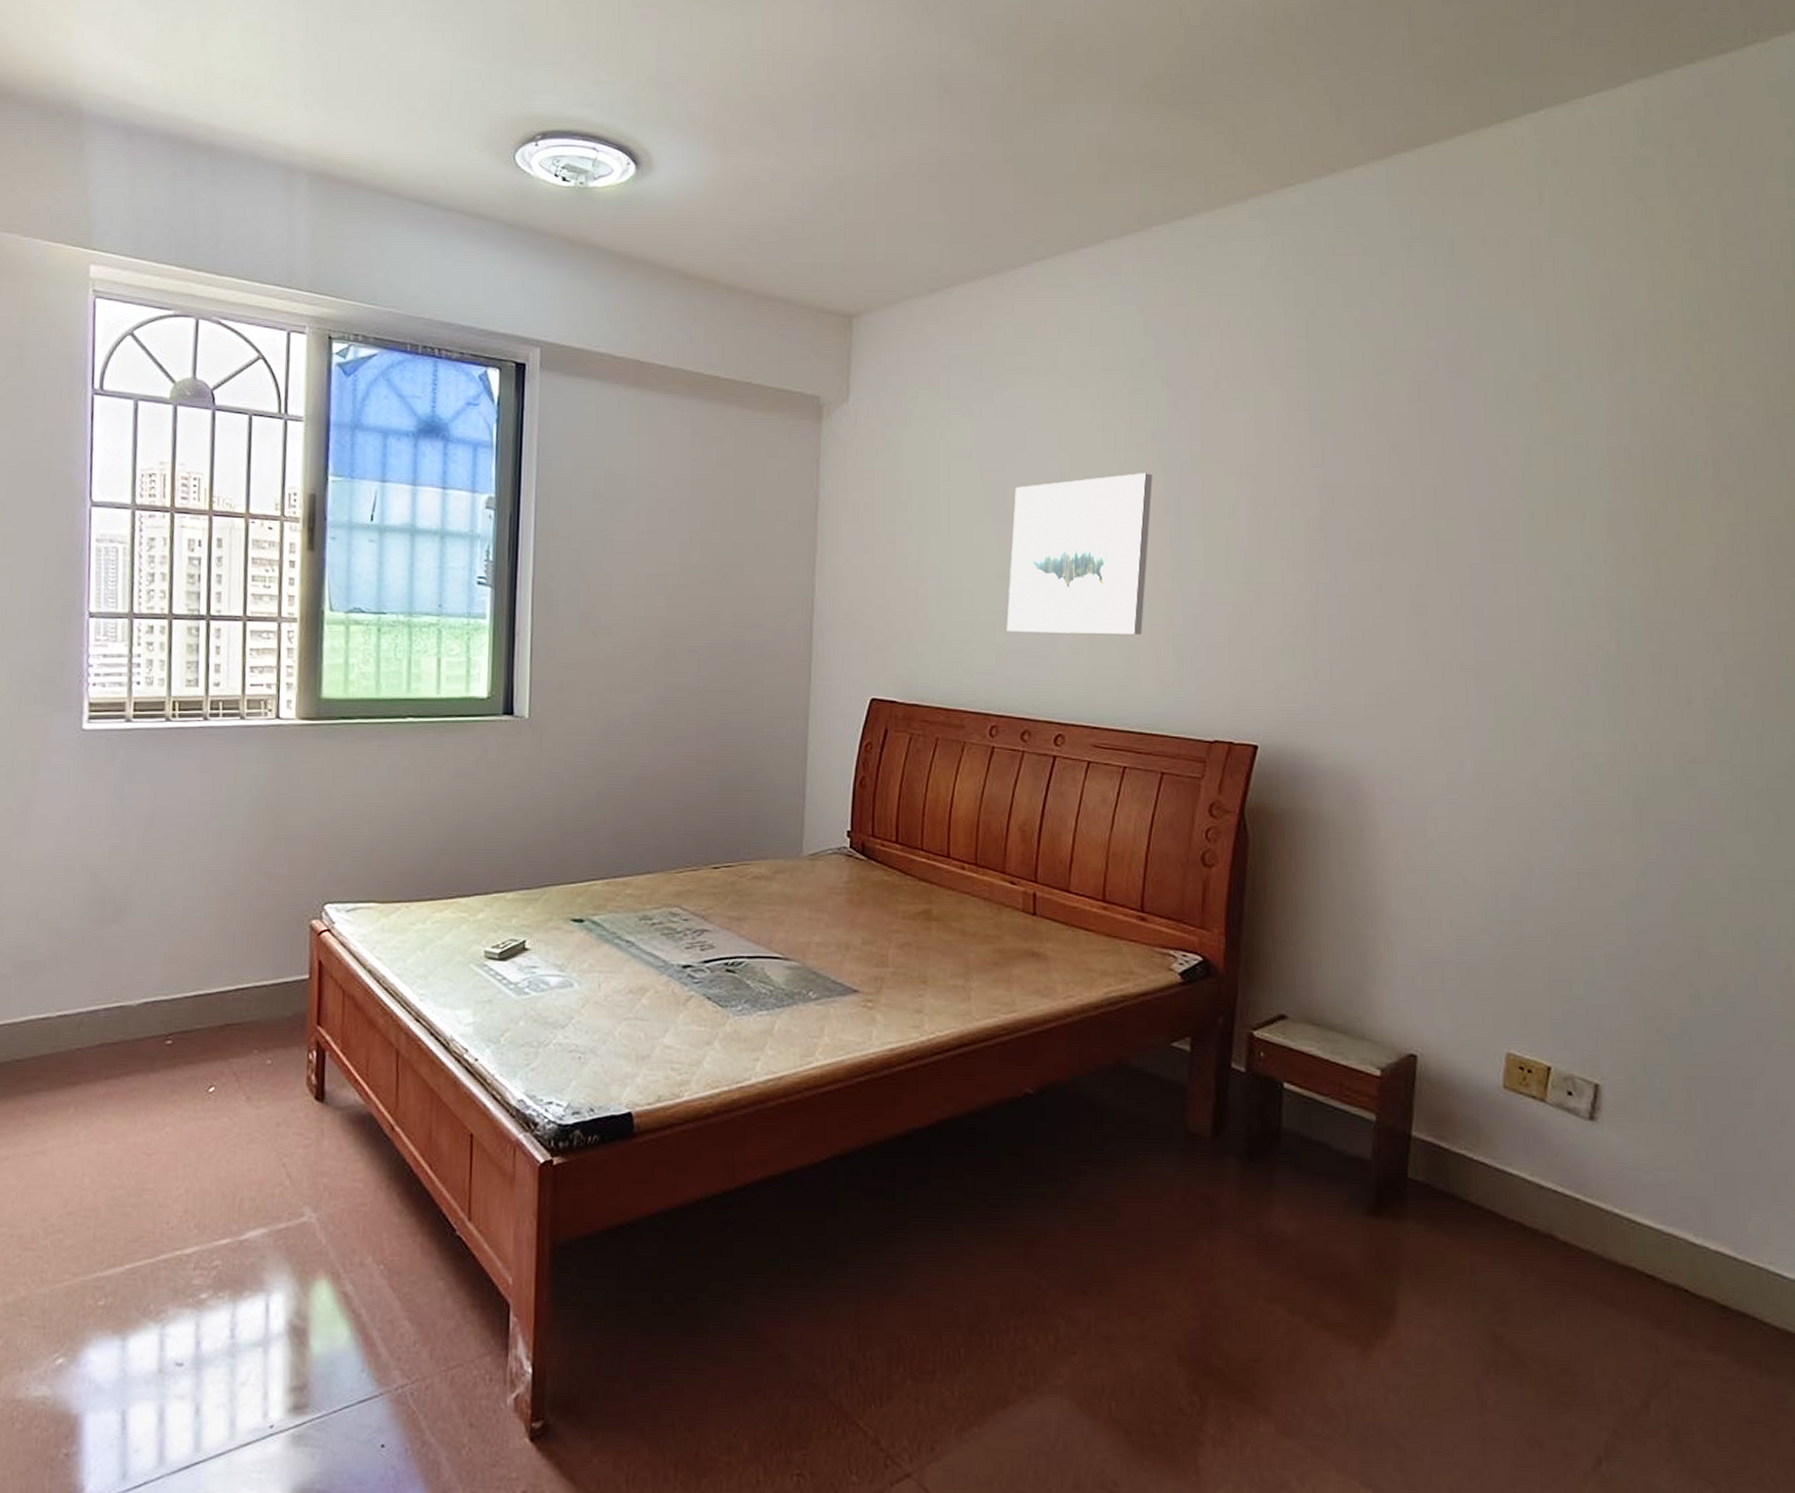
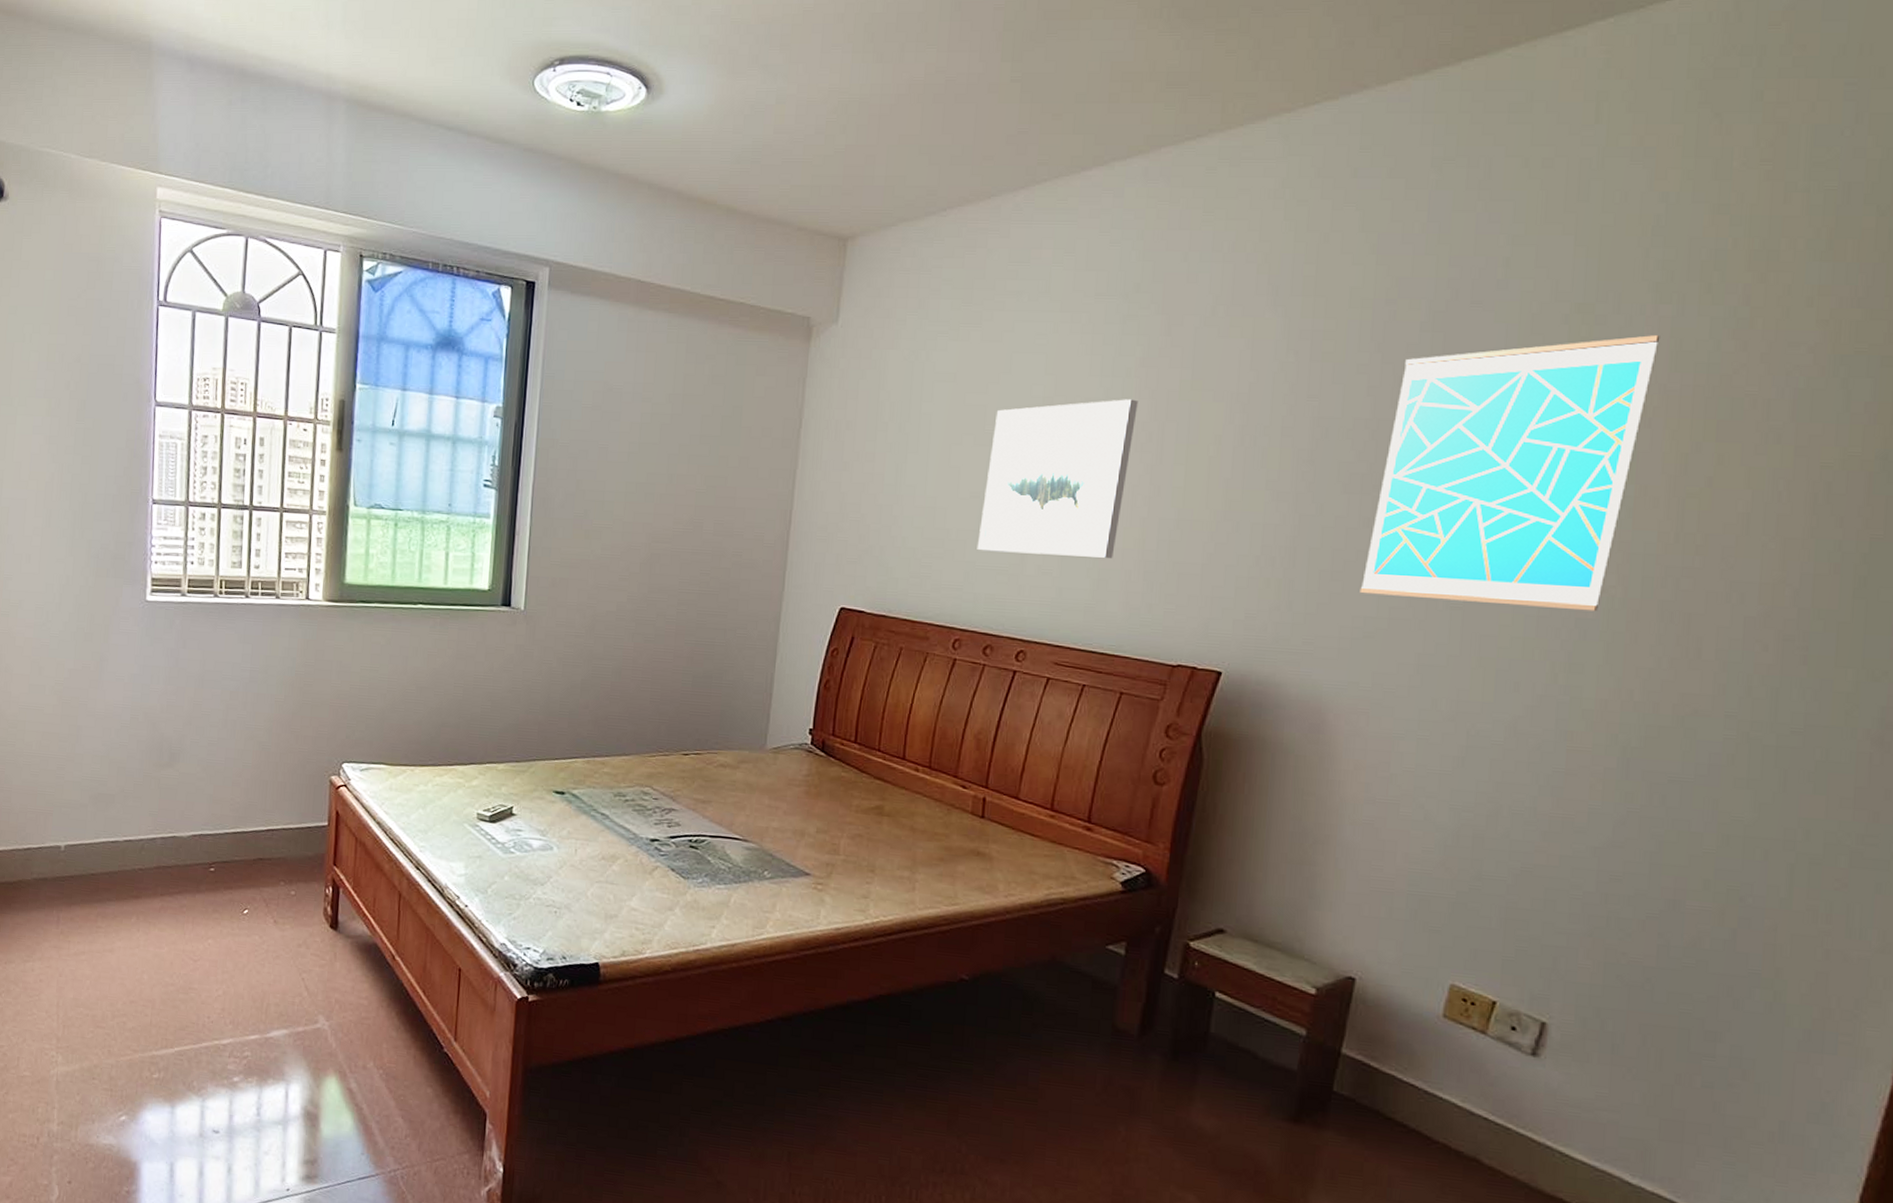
wall art: none [1379,401,1619,667] -> present [1359,335,1660,612]

